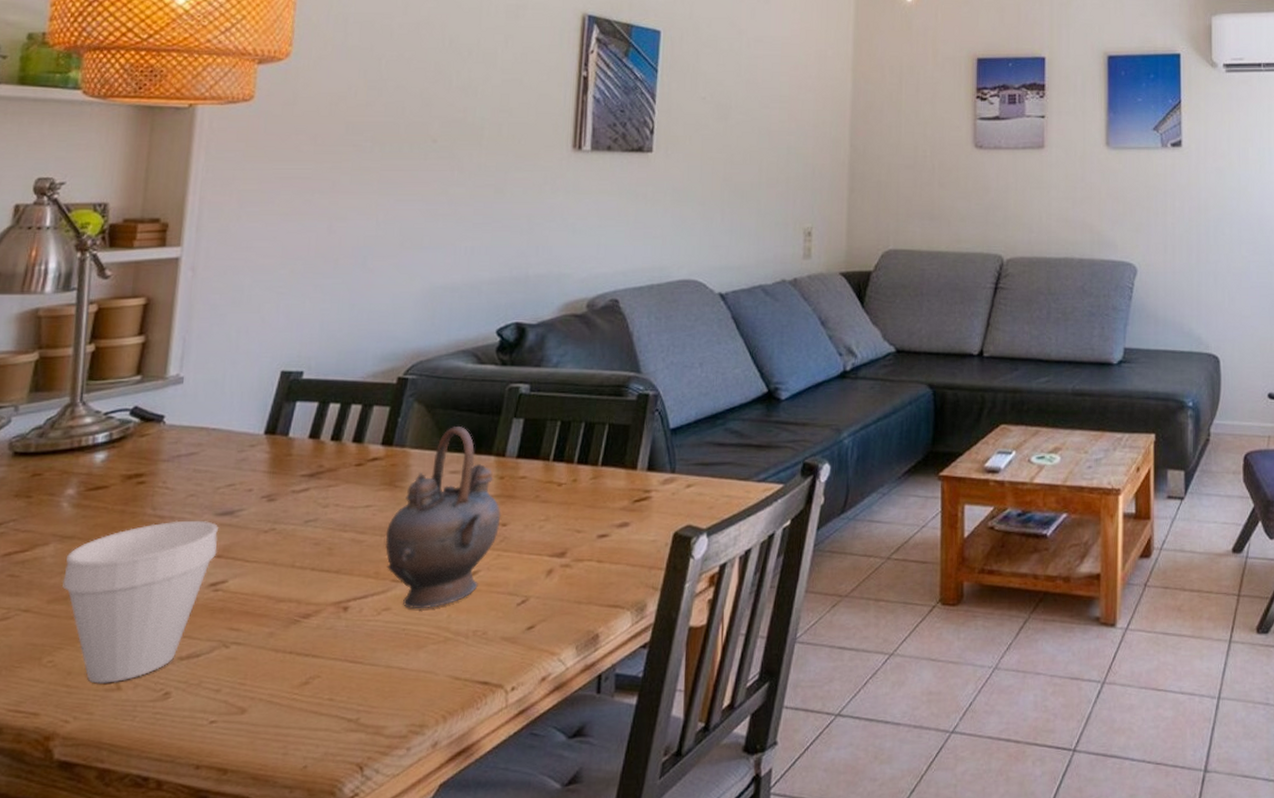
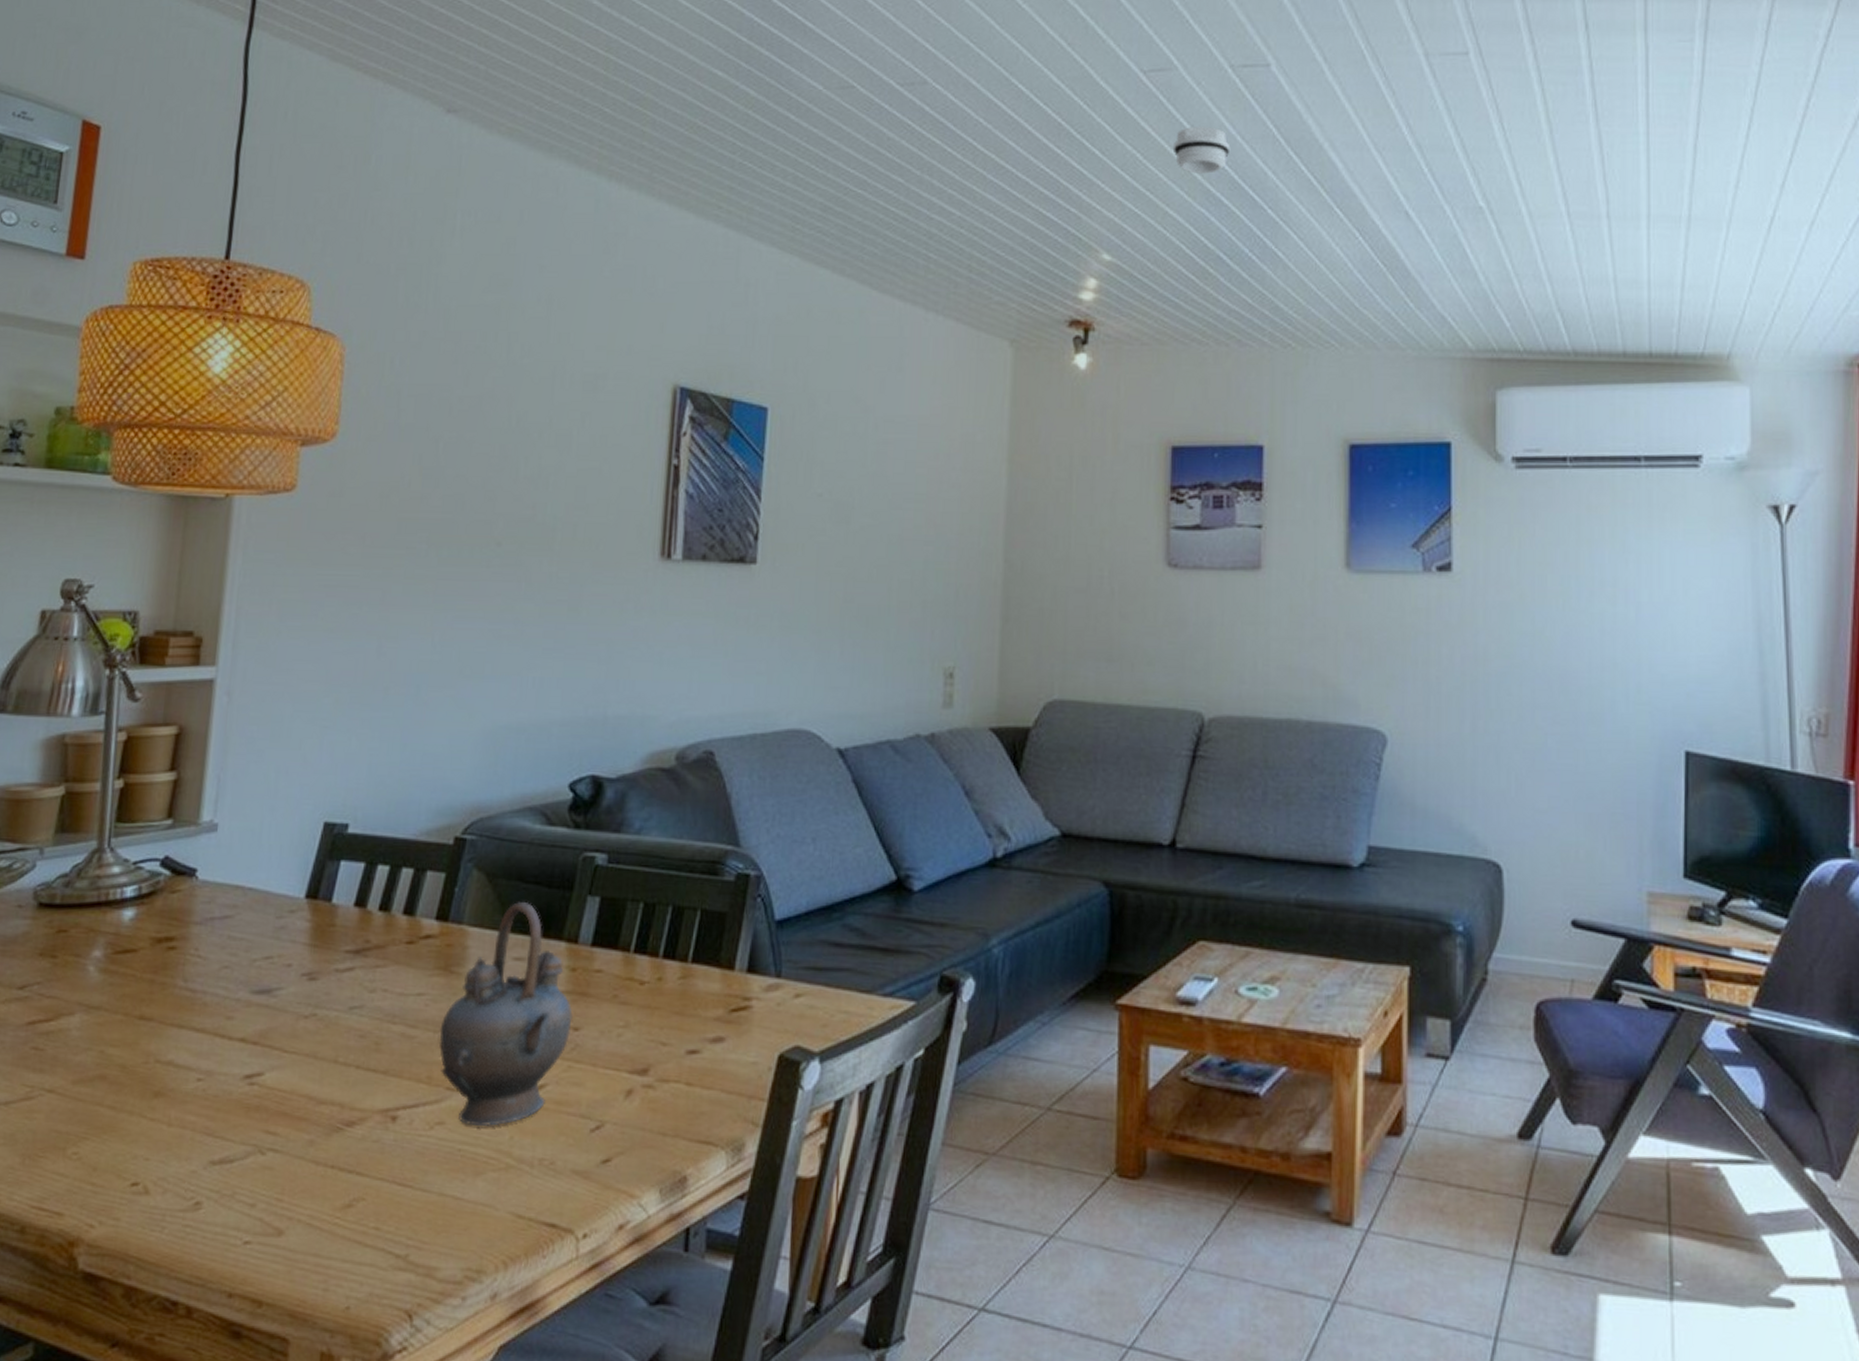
cup: present [62,520,218,684] -> none [87,996,254,1186]

